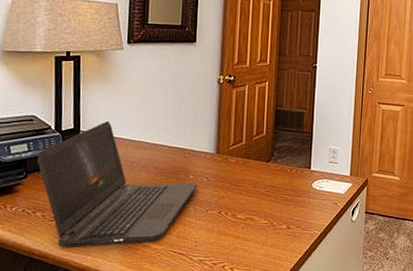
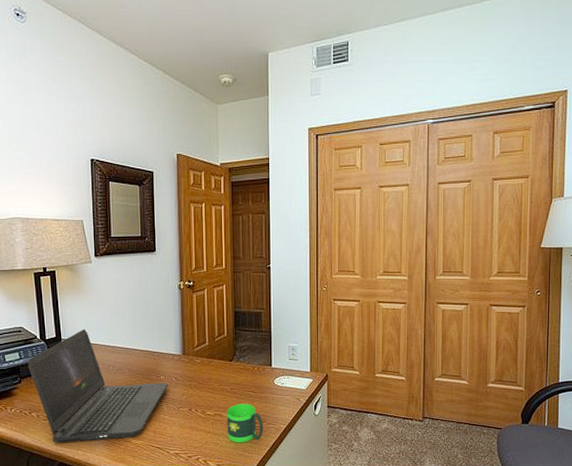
mug: none [258,207,298,249] -> present [227,403,264,443]

